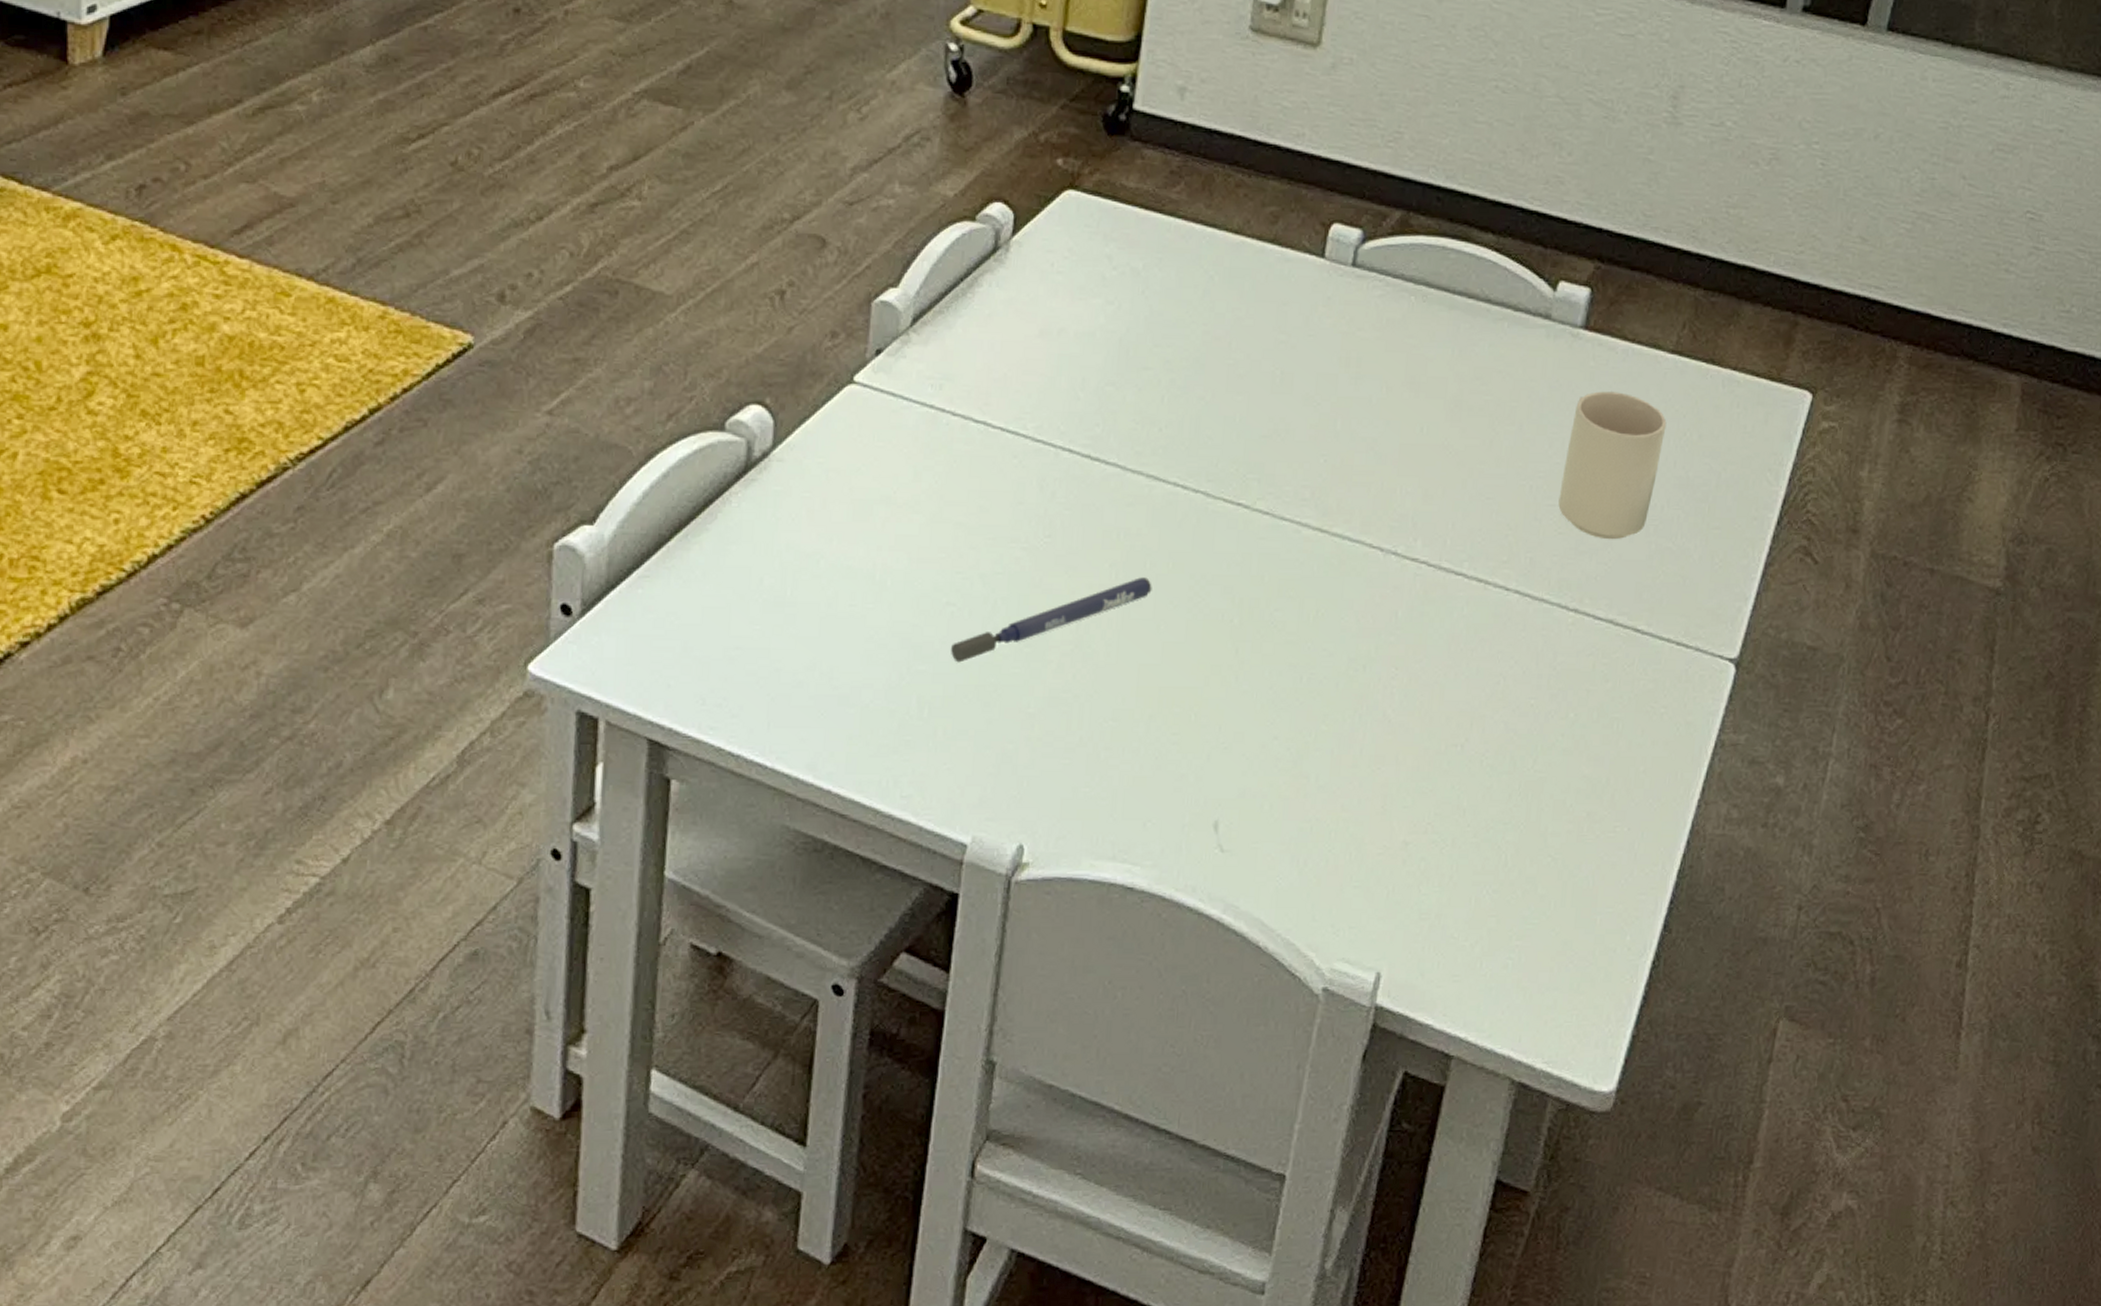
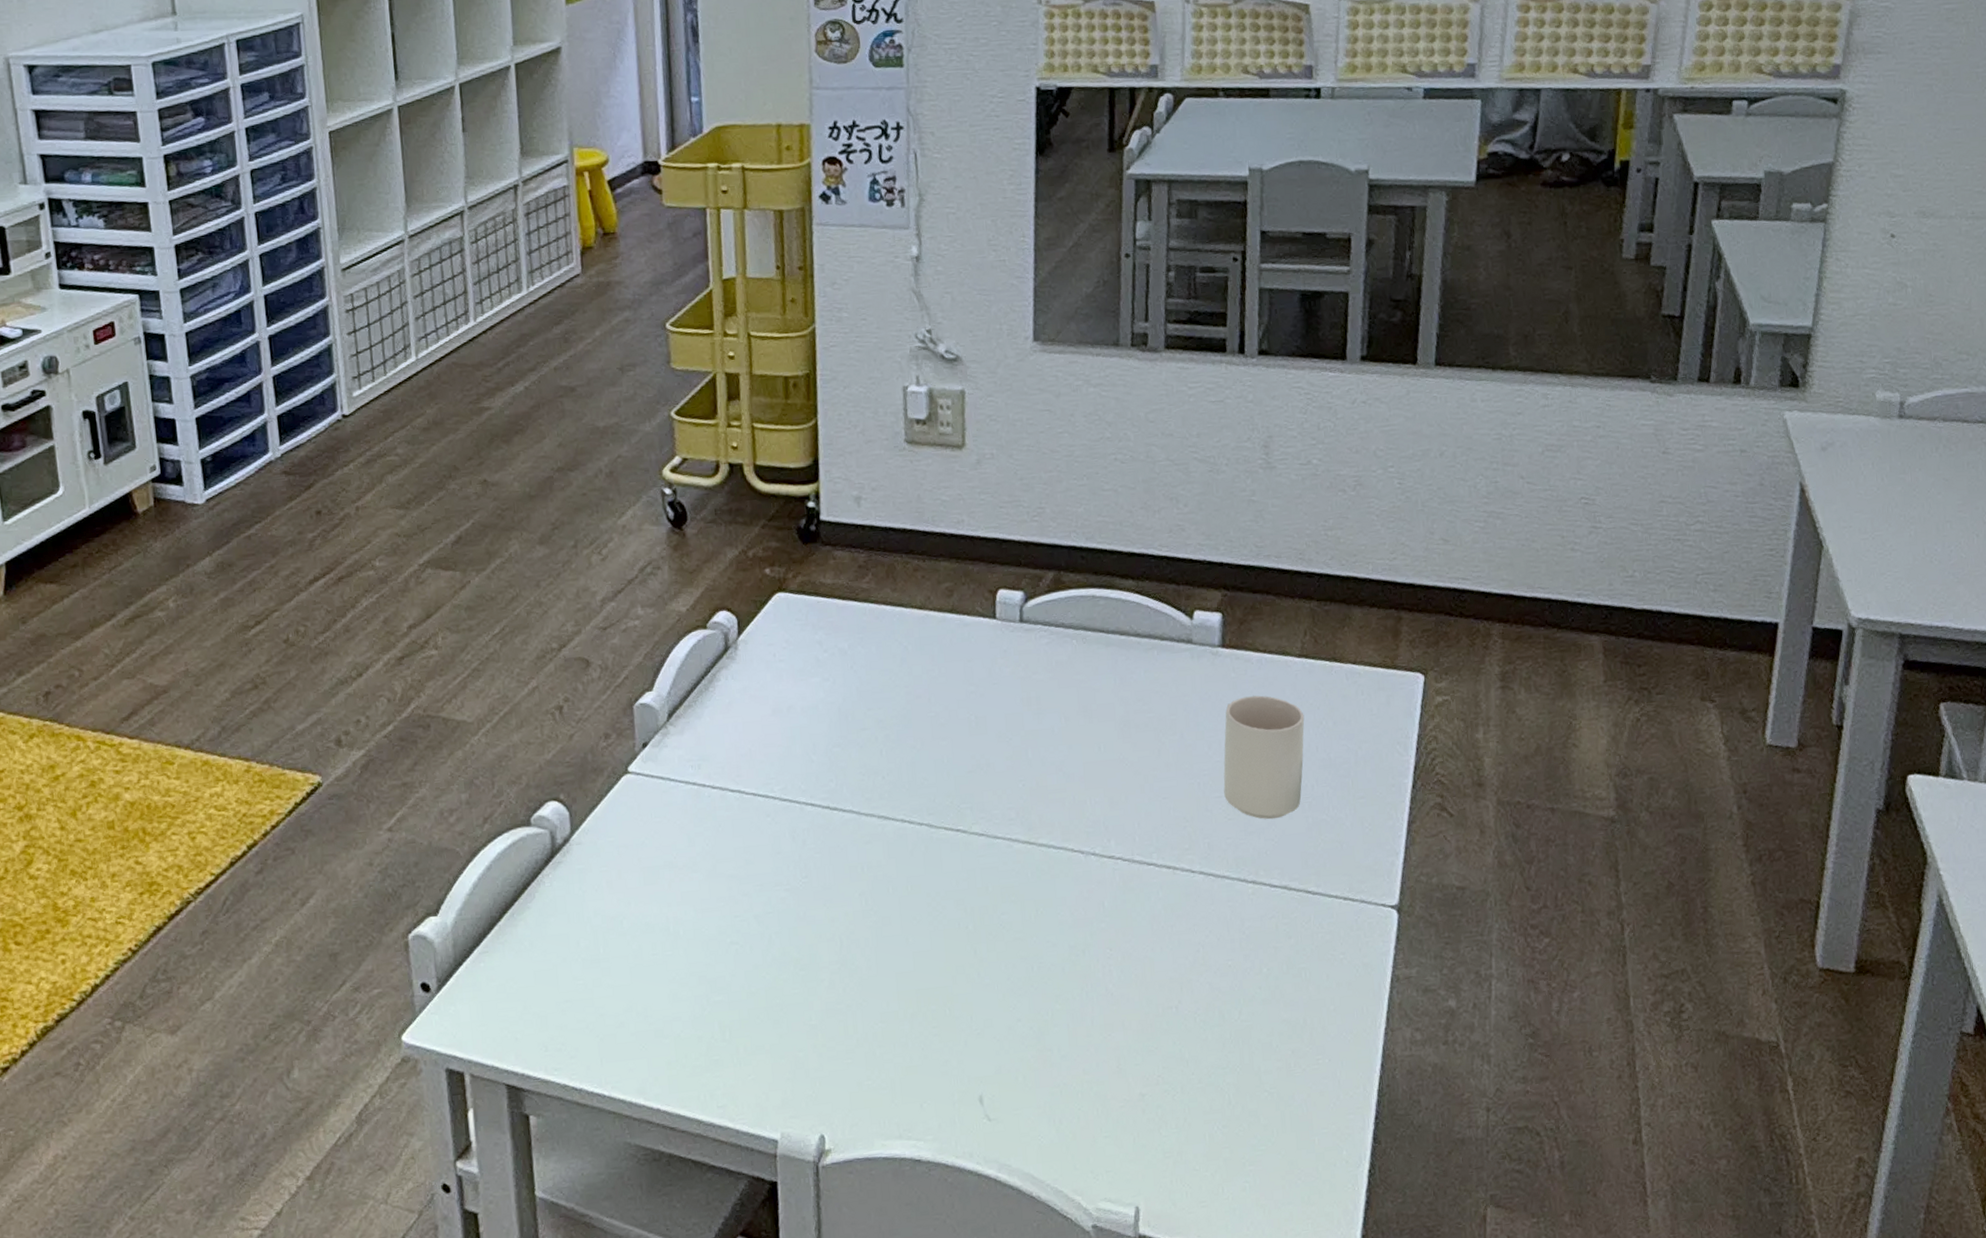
marker: present [951,577,1152,663] -> none [740,900,897,991]

